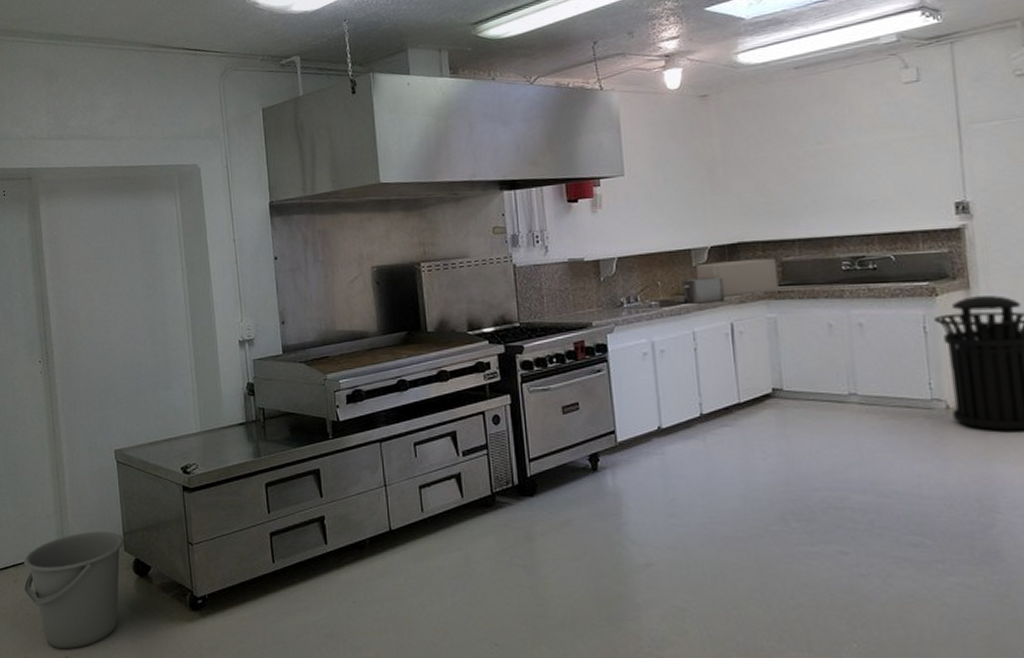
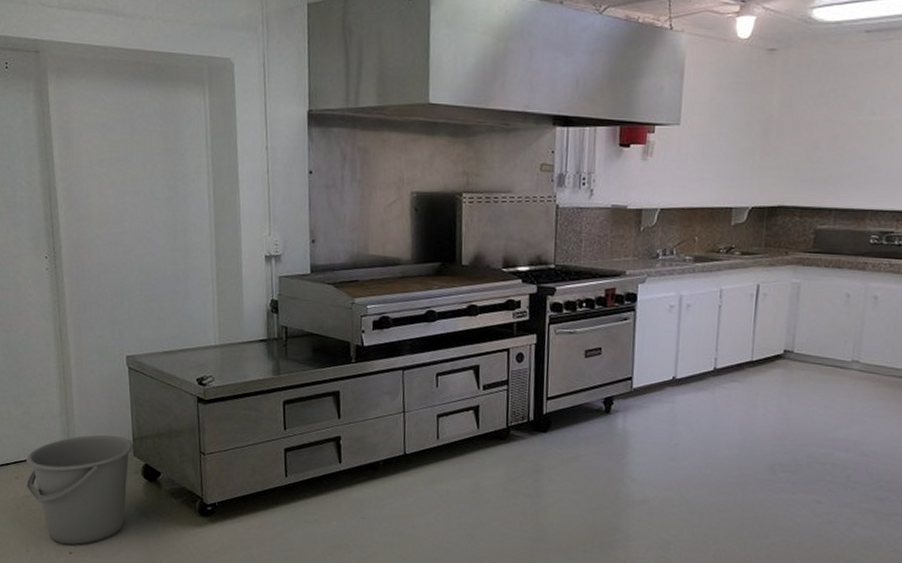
toaster: present [682,277,725,305] -> none [717,237,758,264]
microwave: present [696,258,779,296] -> none [734,223,811,260]

